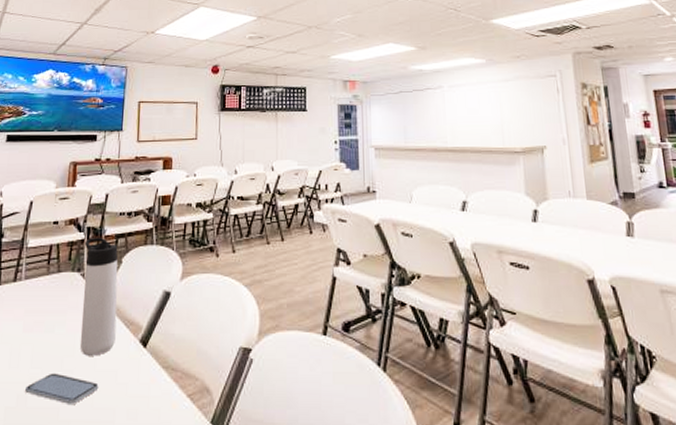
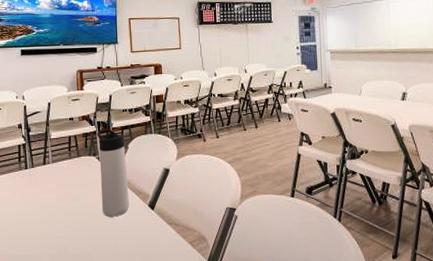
smartphone: present [25,373,99,404] -> none [64,229,120,251]

